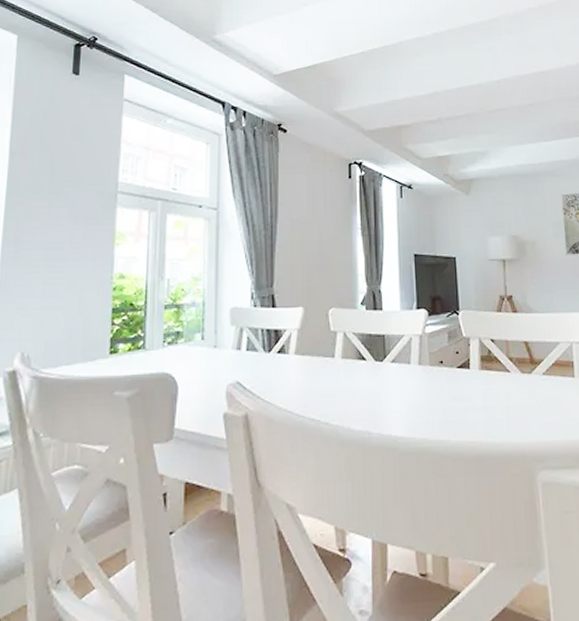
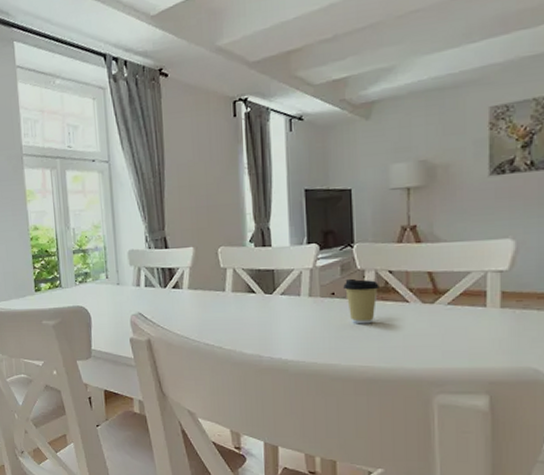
coffee cup: none [451,346,483,395] -> present [343,278,379,324]

